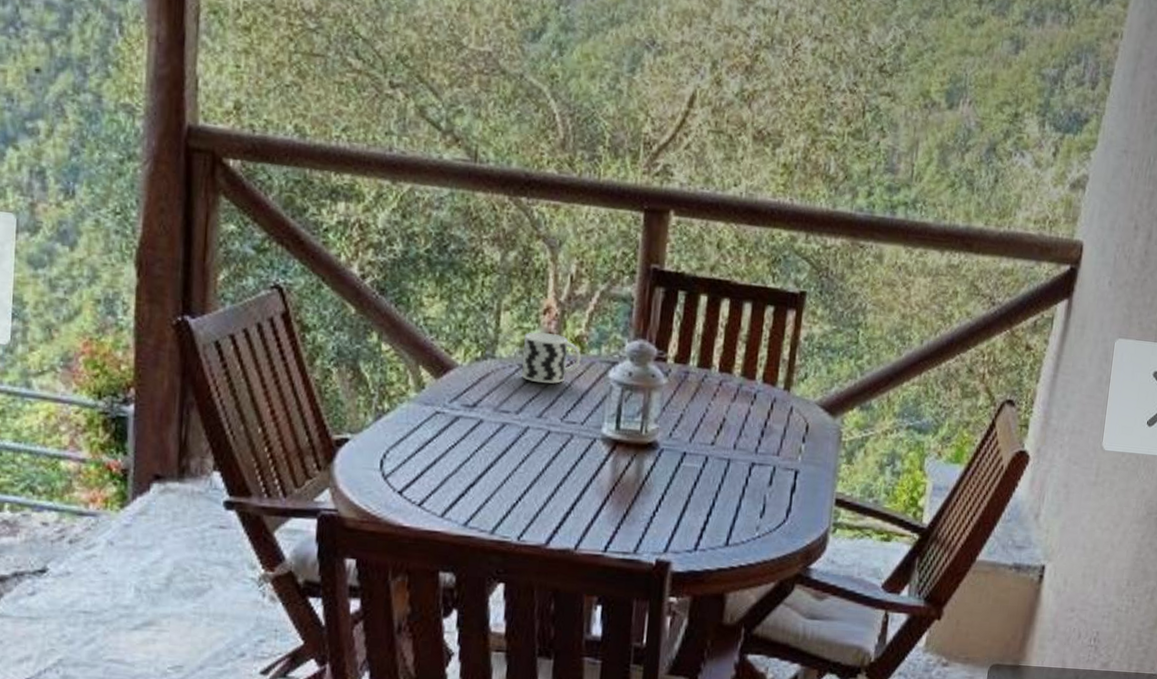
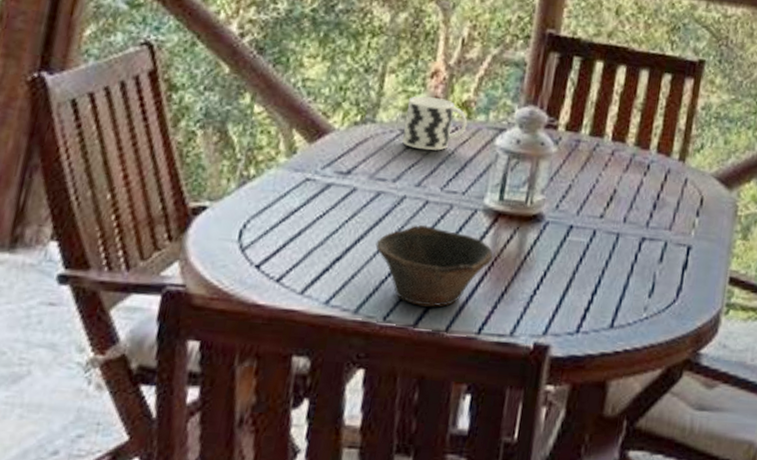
bowl: none [505,452,614,528] -> present [375,224,494,307]

